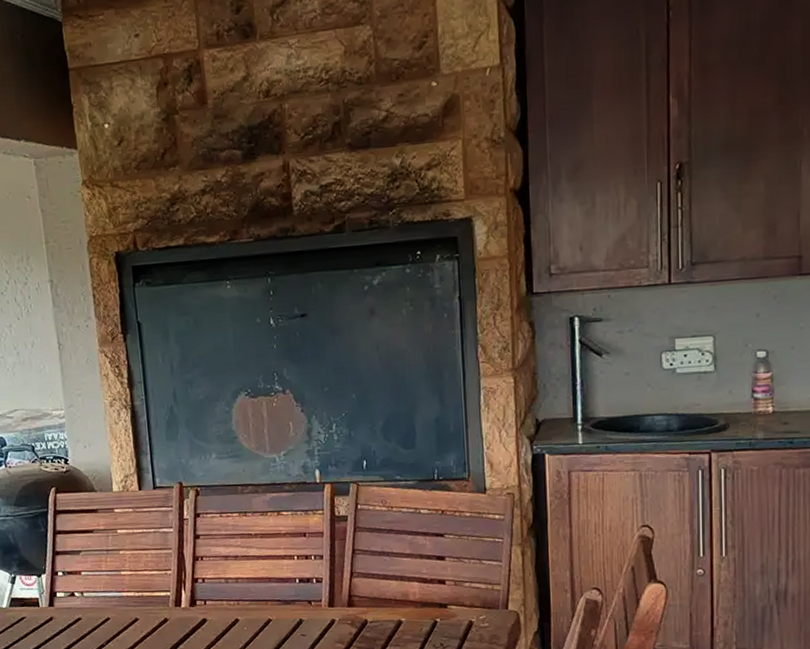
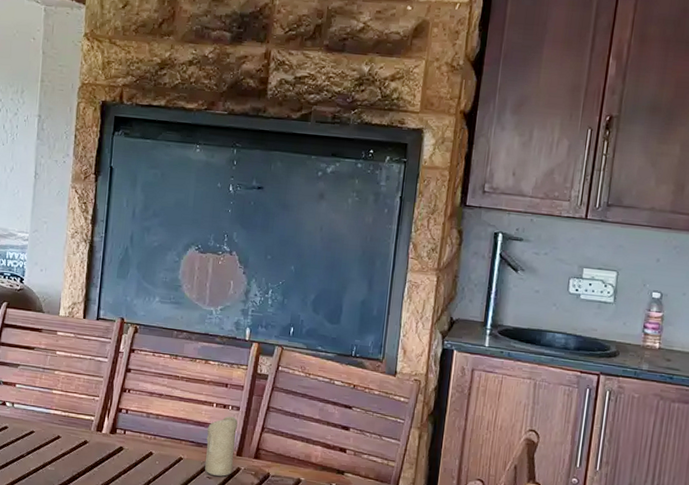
candle: none [292,567,327,632] -> present [205,416,238,477]

